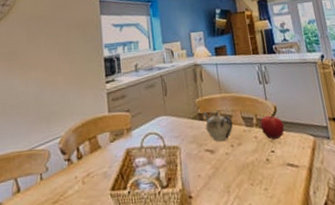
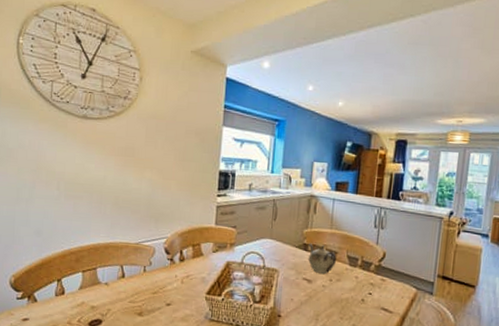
fruit: present [260,113,285,140] -> none [364,259,389,283]

